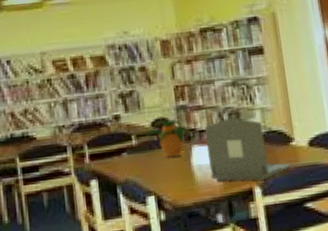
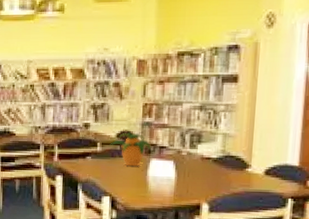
laptop: present [204,117,292,181] -> none [164,139,244,199]

